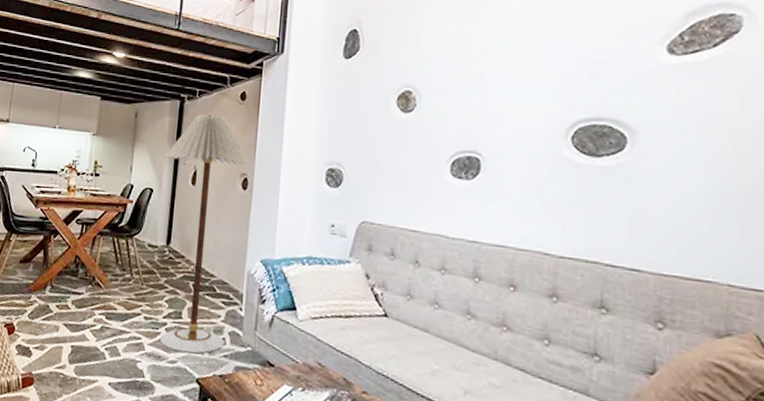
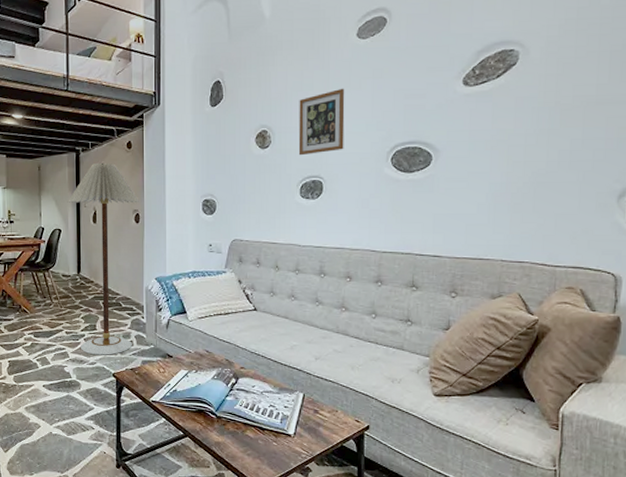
picture frame: none [450,47,512,125] -> present [298,88,345,156]

